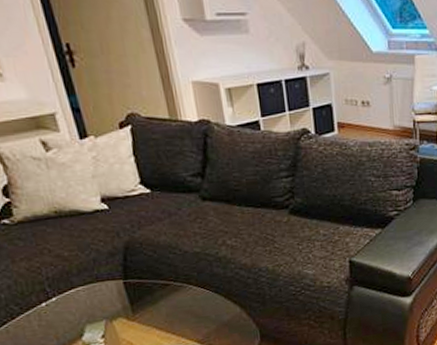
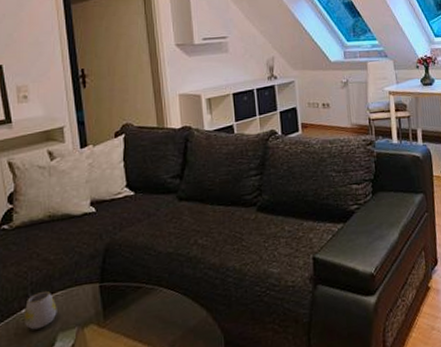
mug: none [44,285,81,322] -> present [23,290,57,330]

